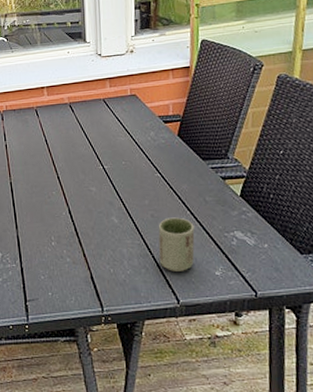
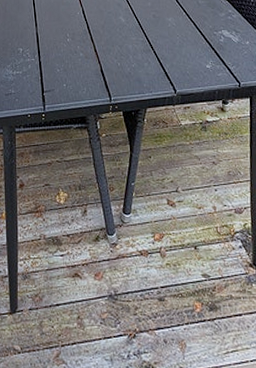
cup: present [158,217,195,271] -> none [159,18,190,65]

